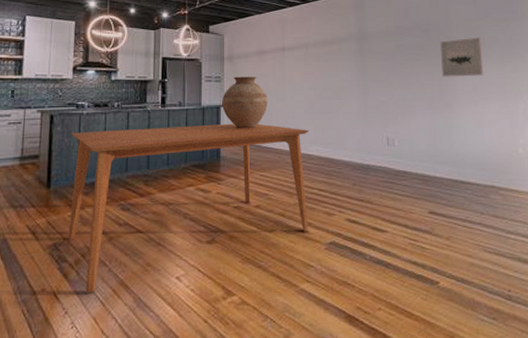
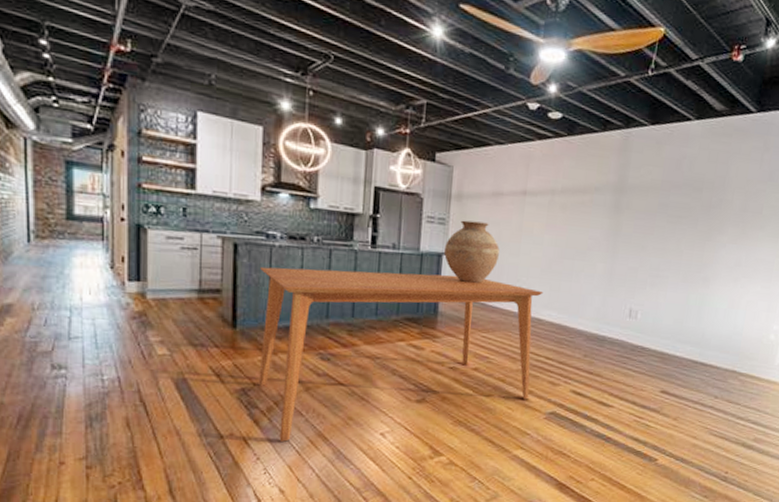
wall art: present [440,37,484,77] -> none [705,203,759,250]

